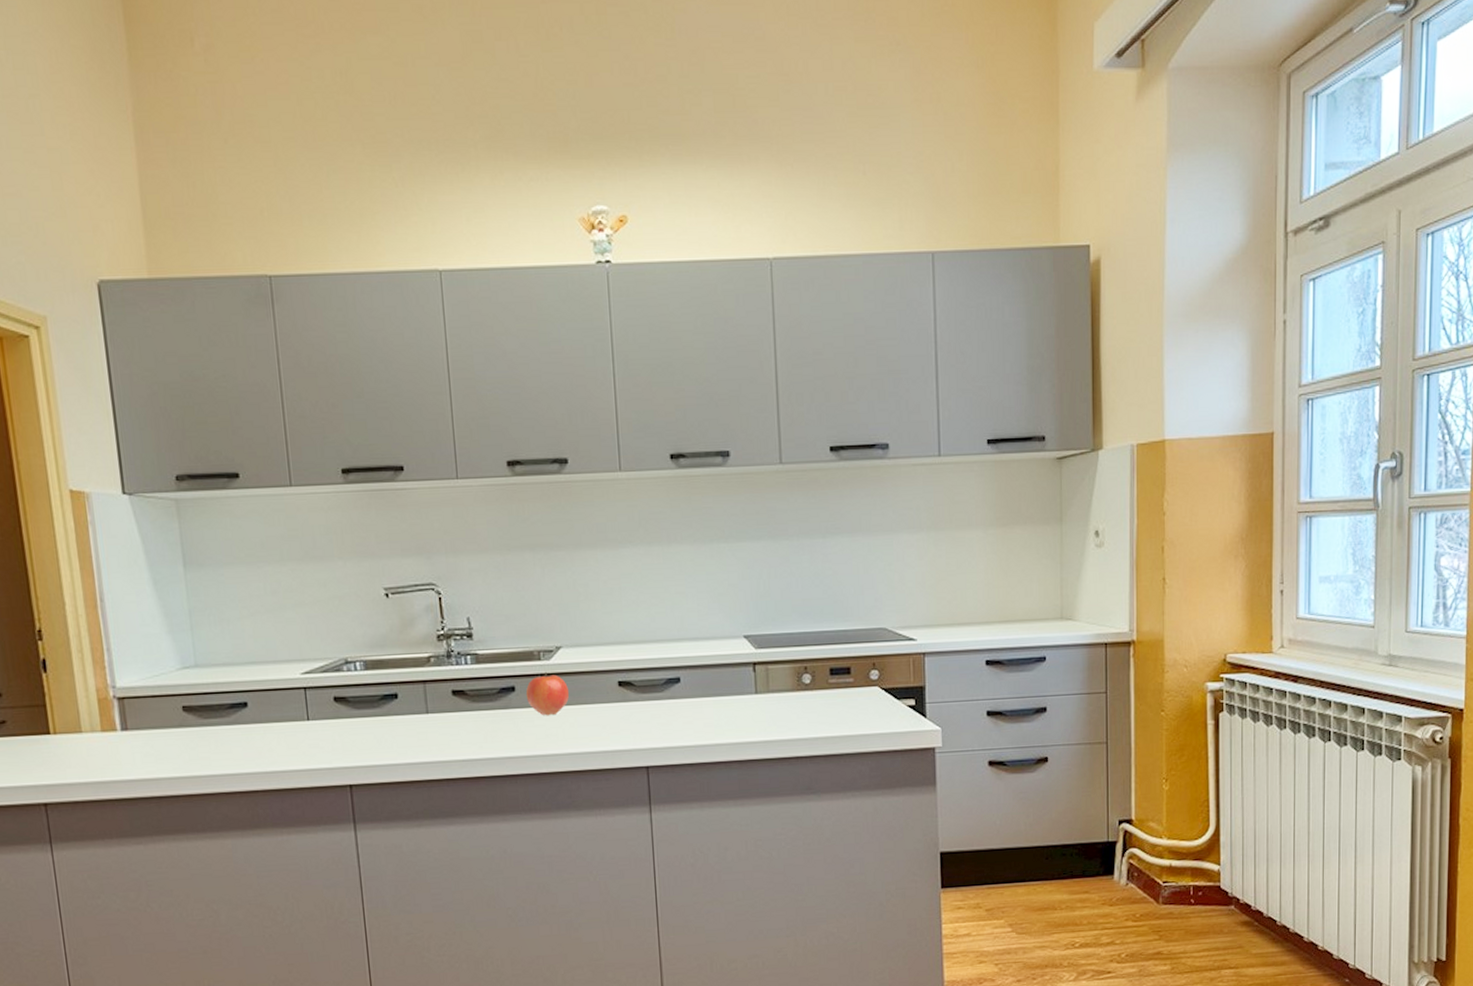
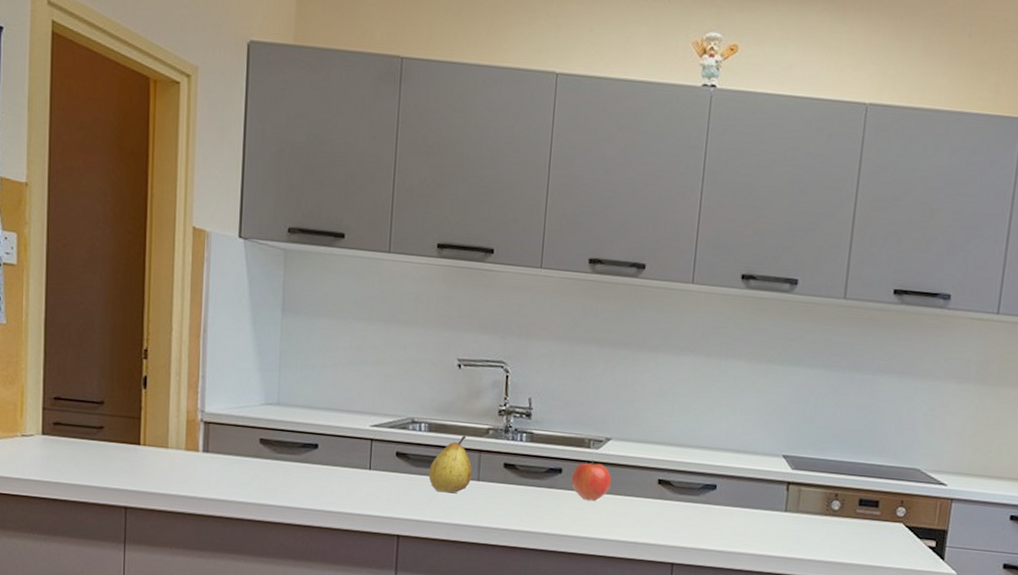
fruit: none [372,668,420,732] -> present [429,436,473,493]

